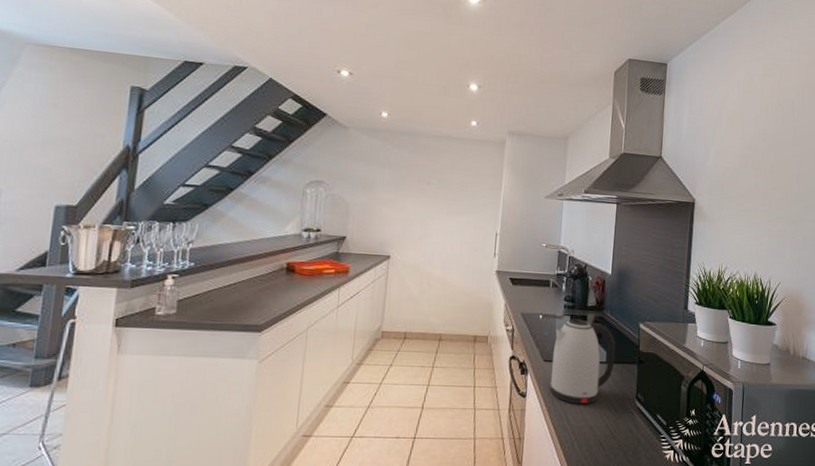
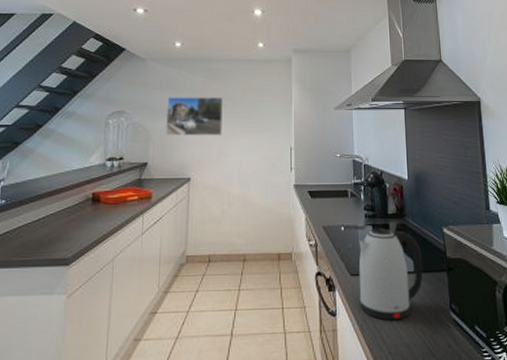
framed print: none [366,170,429,216] -> present [165,96,223,136]

